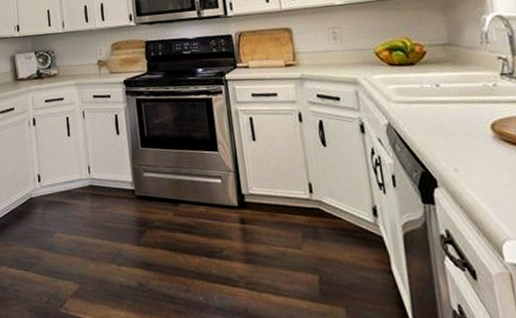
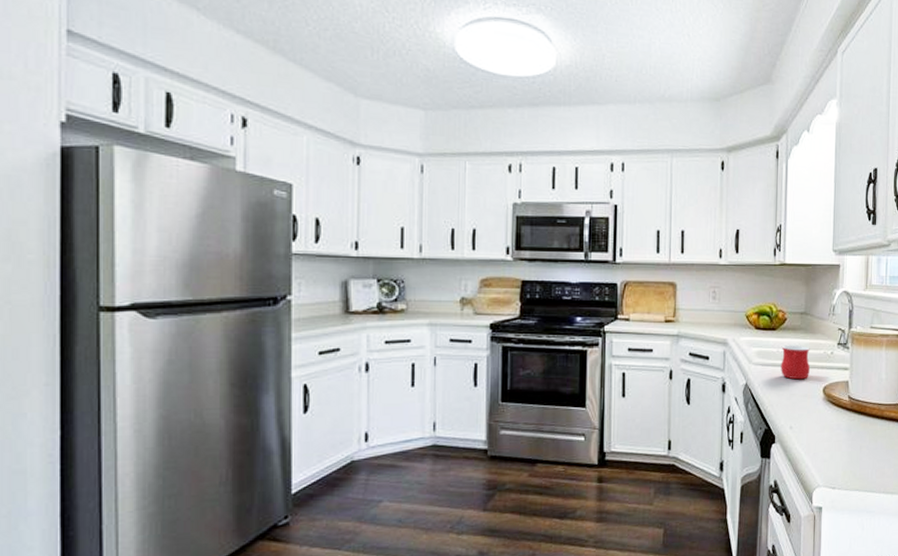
mug: none [425,79,469,117] -> present [780,345,811,380]

